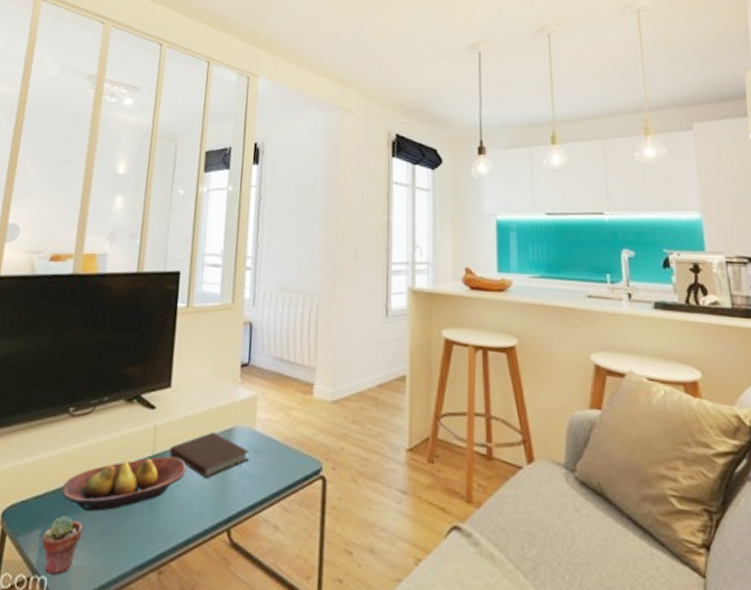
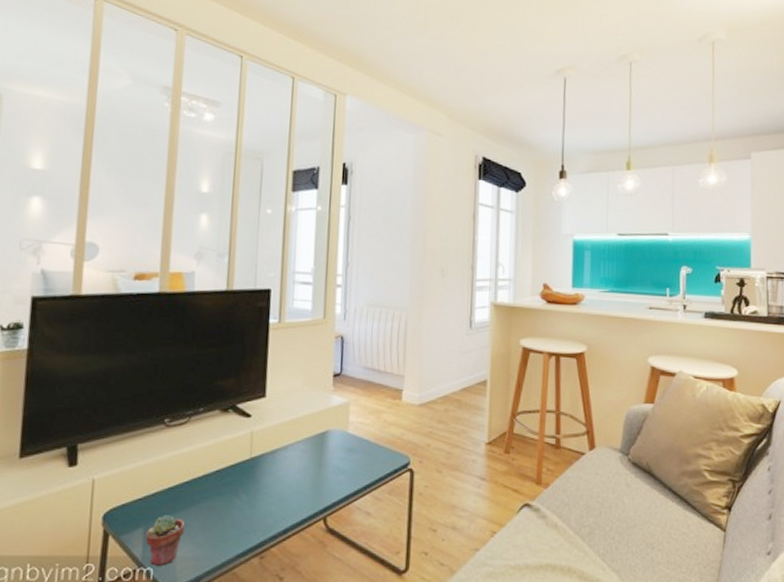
fruit bowl: present [62,456,187,512] -> none [162,458,283,510]
notebook: present [169,431,250,479] -> none [266,435,344,476]

